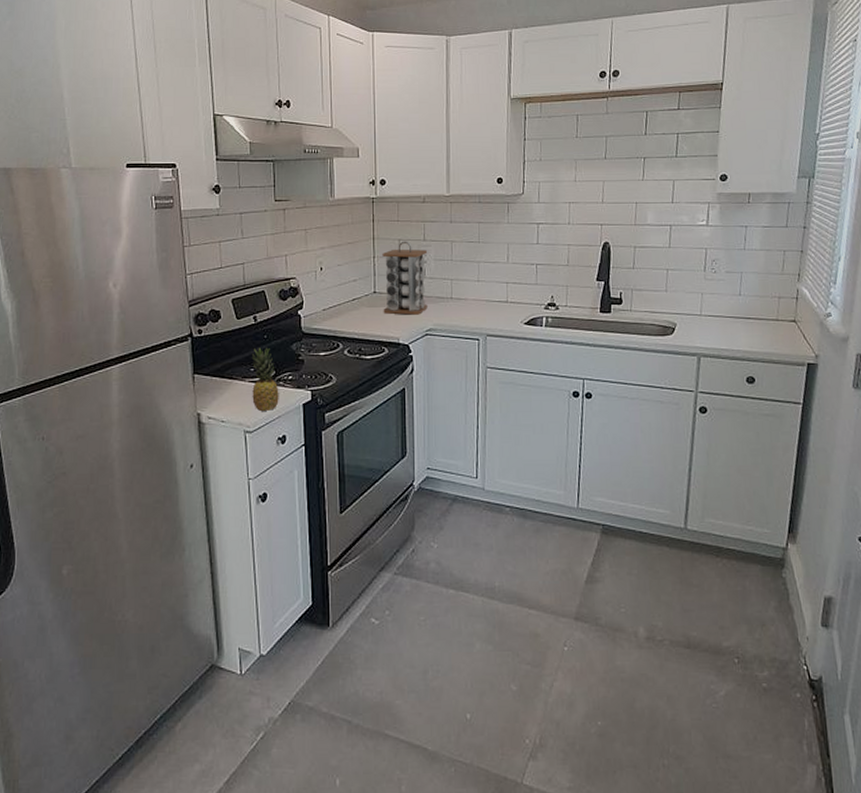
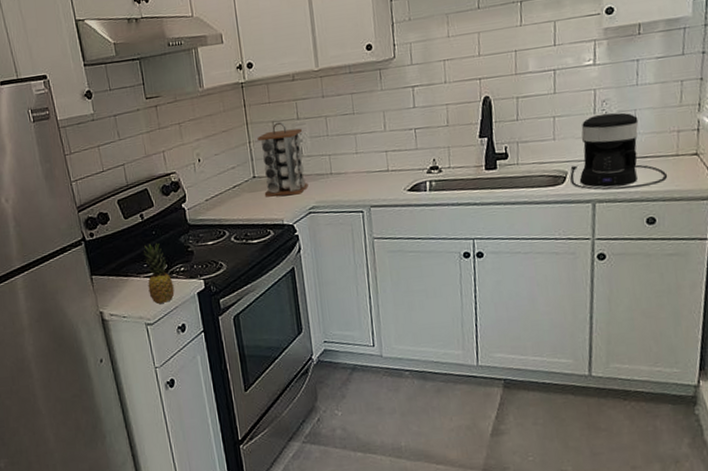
coffee maker: none [678,272,767,347] -> present [570,112,667,190]

